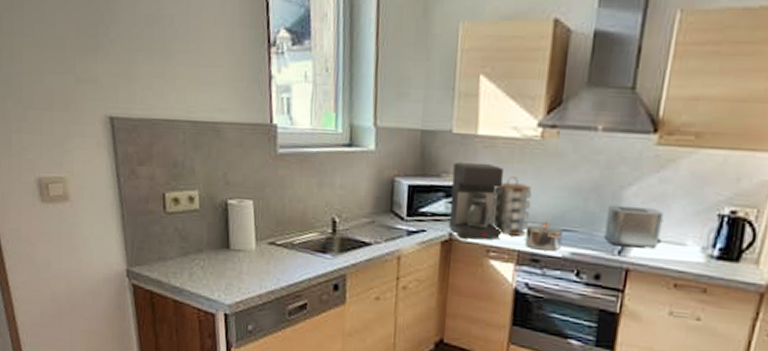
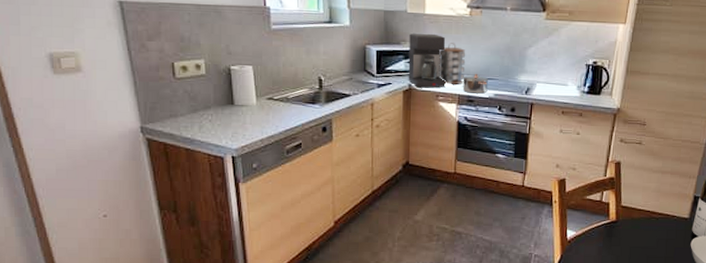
toaster: present [603,205,664,249] -> none [515,60,553,89]

